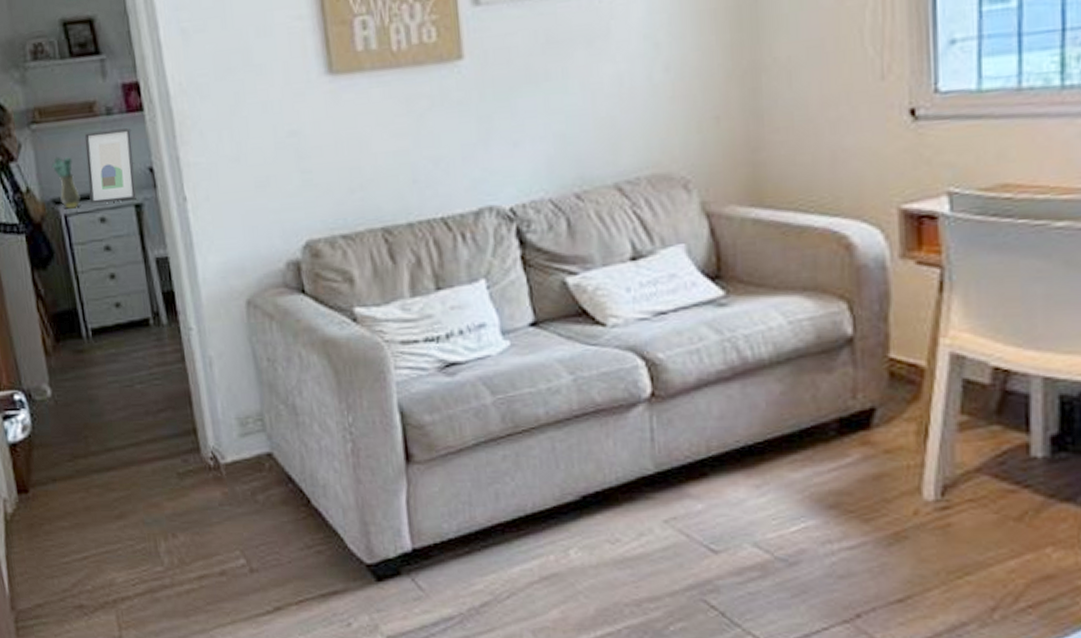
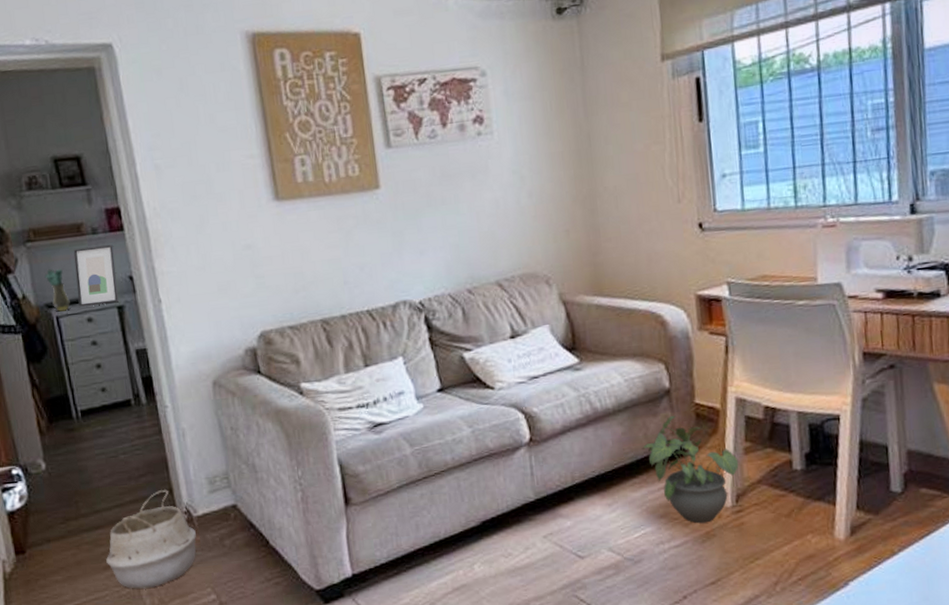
woven basket: none [119,429,225,544] -> present [106,490,197,589]
potted plant: none [808,372,949,520] -> present [642,415,739,524]

